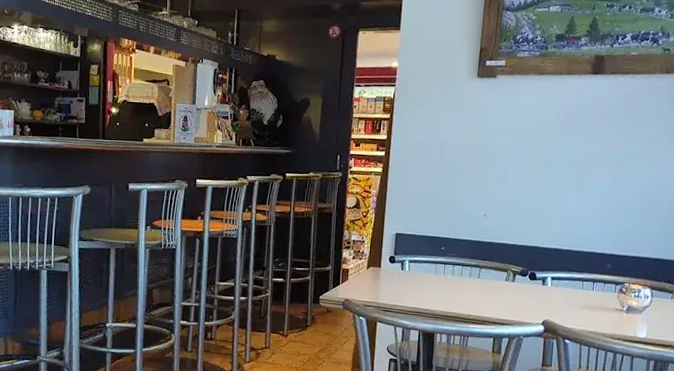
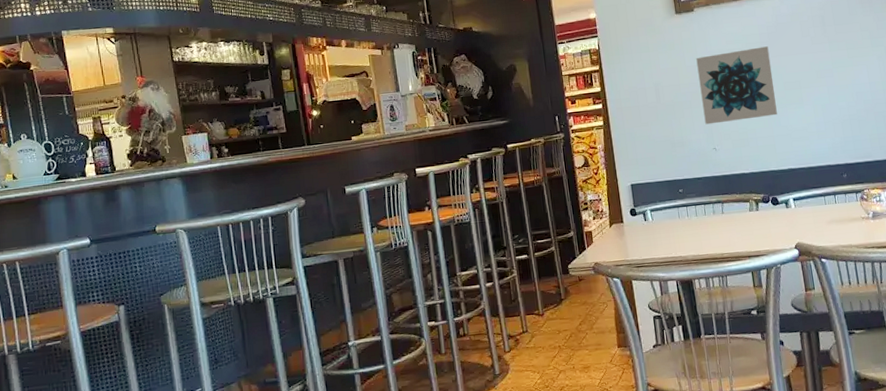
wall art: none [482,124,563,195] -> present [696,46,778,125]

